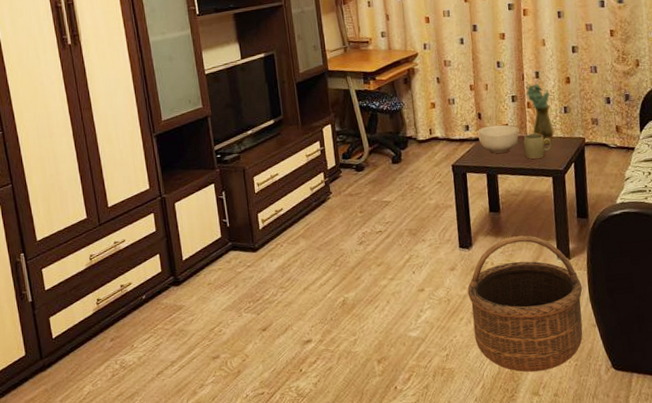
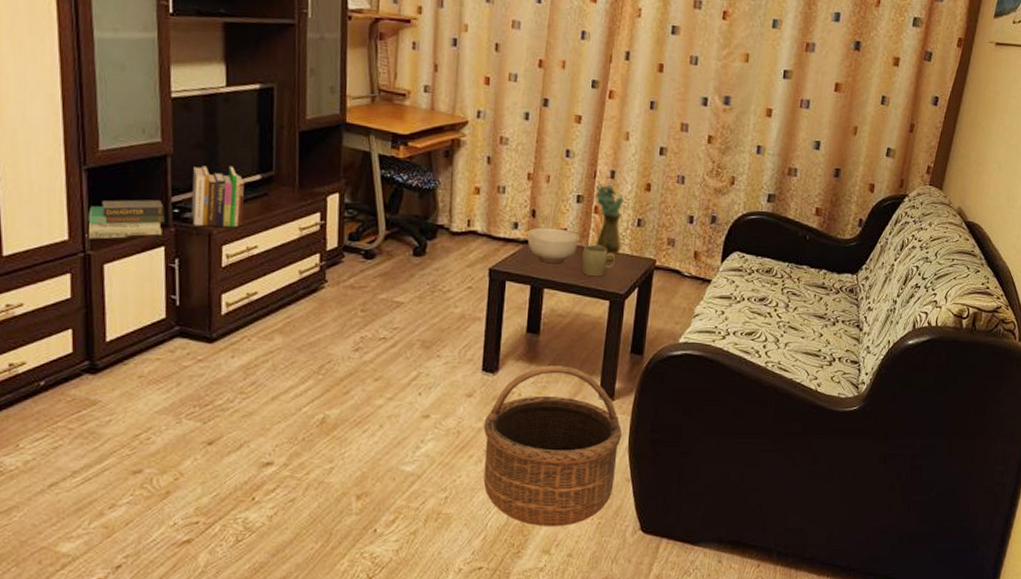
books: none [160,150,211,186] -> present [86,199,164,240]
books: none [226,116,266,166] -> present [192,165,244,228]

